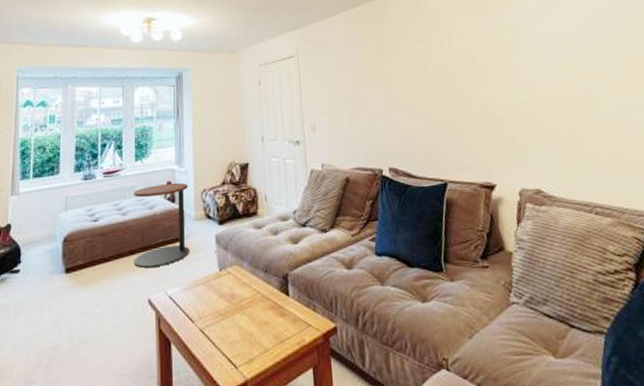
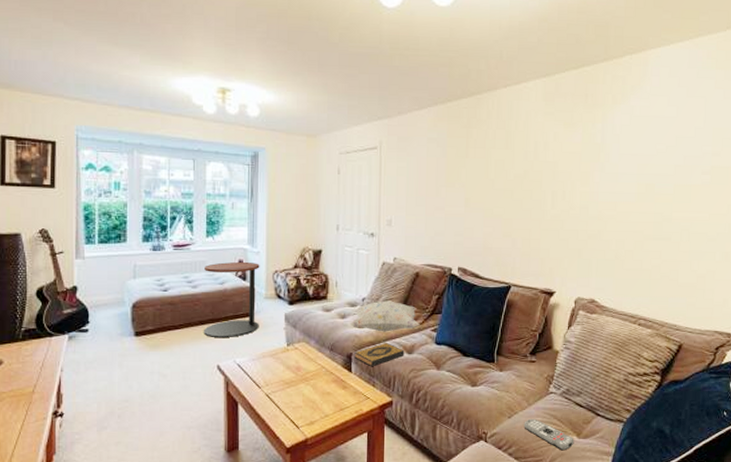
decorative pillow: none [284,210,357,247] -> present [351,300,420,332]
hardback book: none [290,259,344,288] -> present [354,343,405,367]
remote control: none [488,336,552,376] -> present [524,418,574,451]

